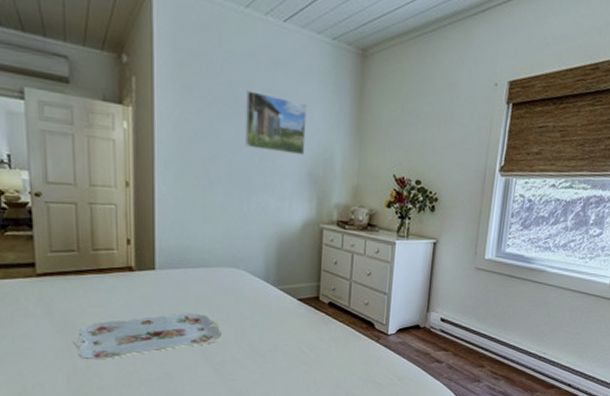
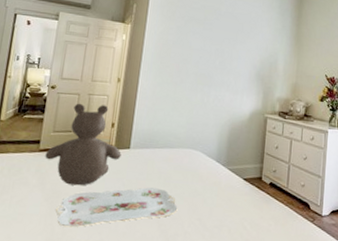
teddy bear: none [45,214,145,315] -> present [45,103,121,186]
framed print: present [245,91,307,156] -> none [210,13,258,60]

